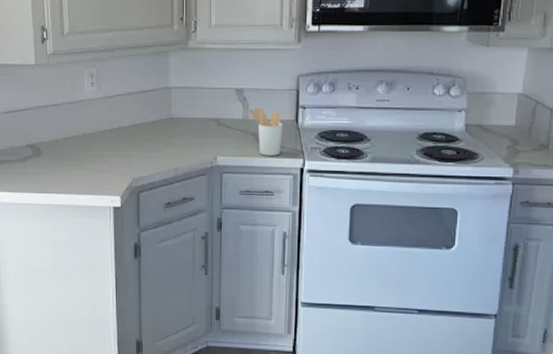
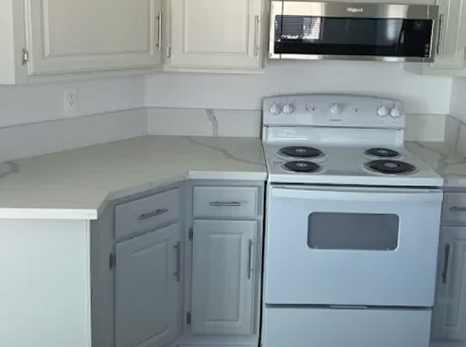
utensil holder: present [248,108,284,156] -> none [218,126,249,170]

